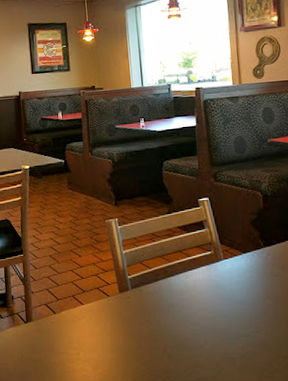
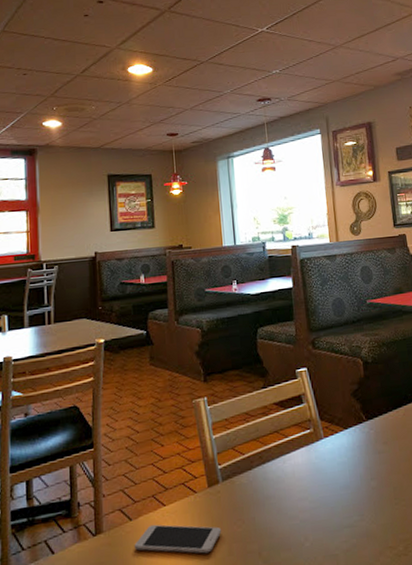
smartphone: none [58,318,132,346] -> present [134,524,222,554]

